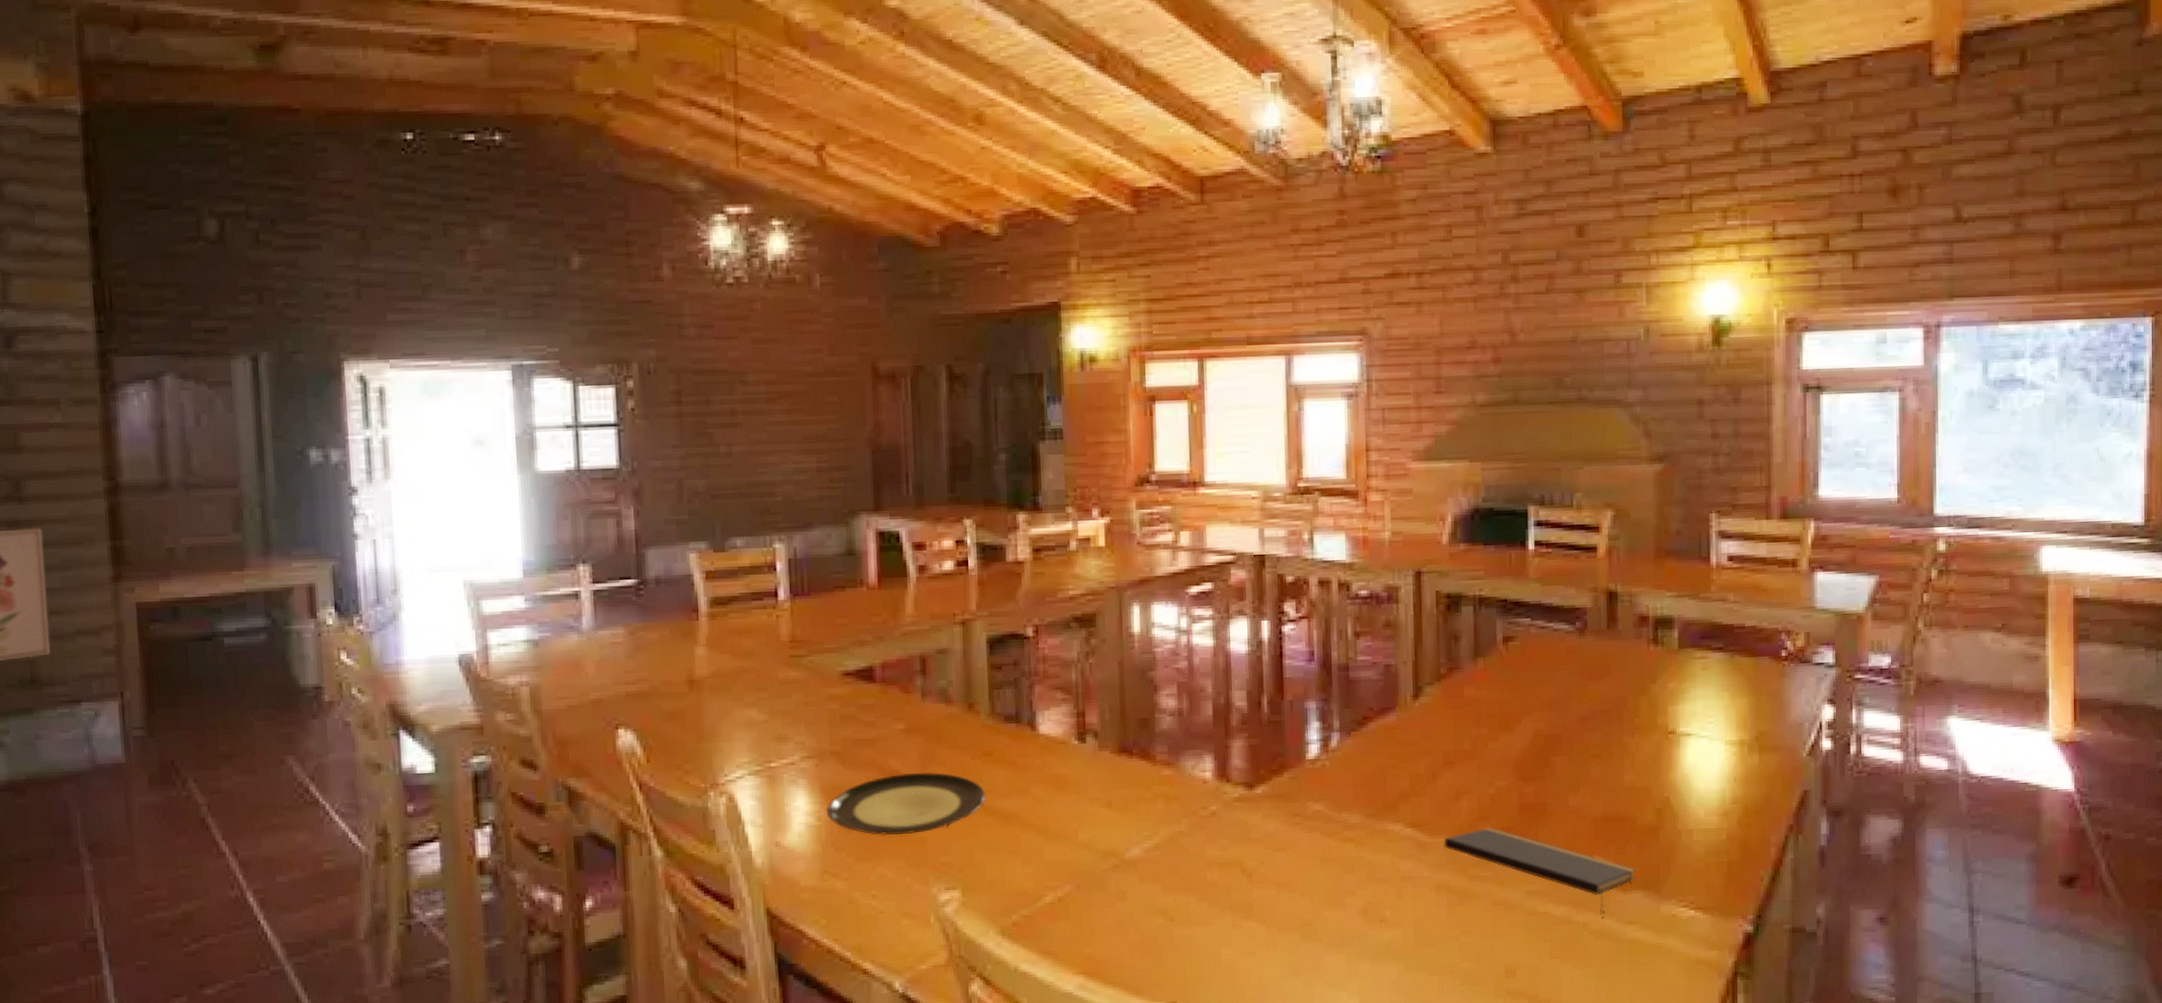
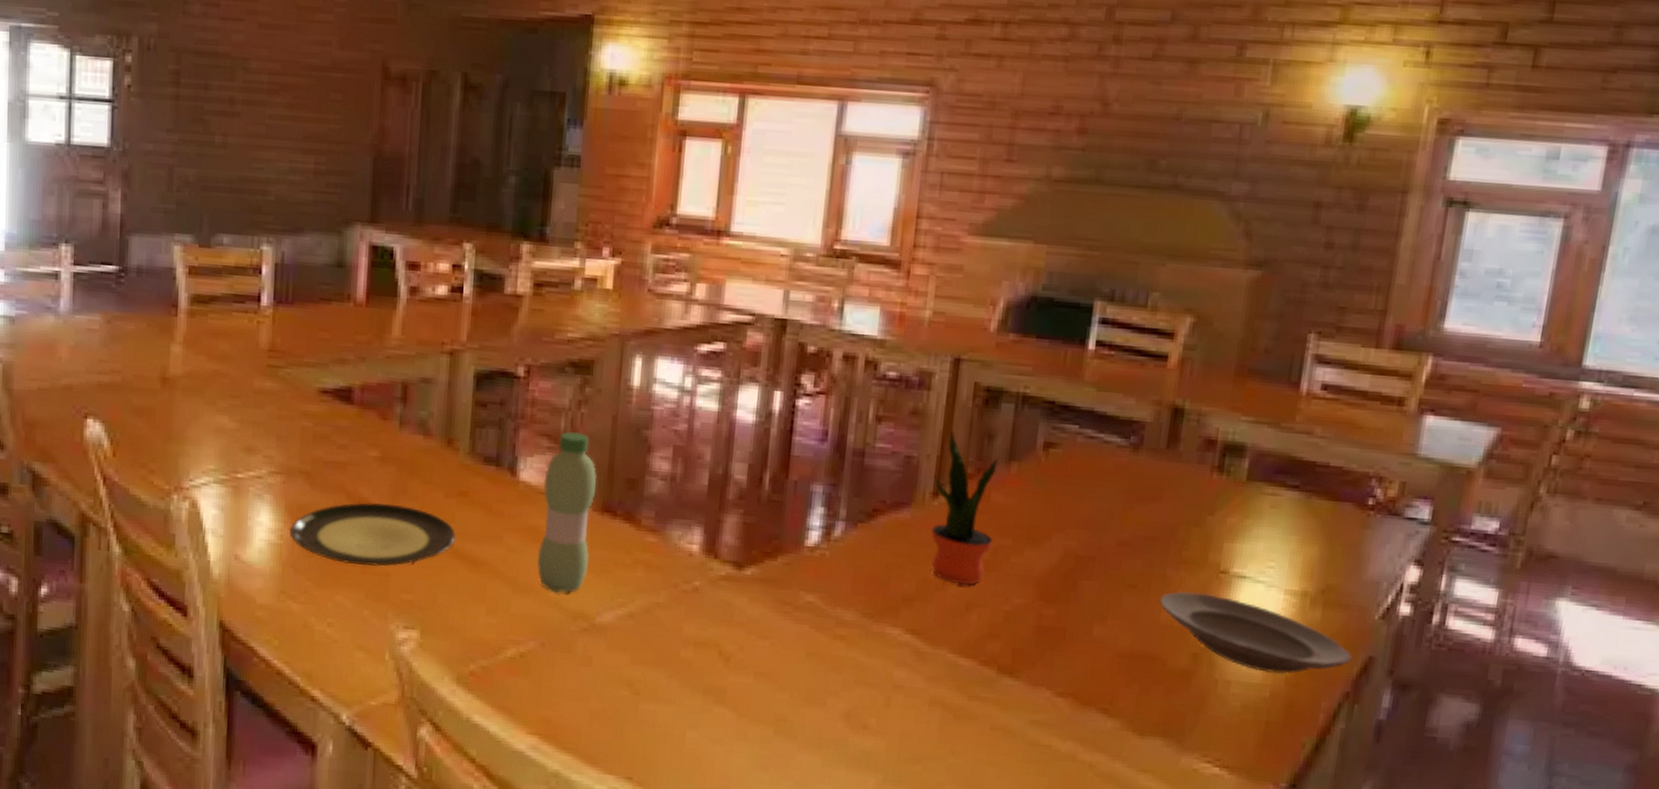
water bottle: none [1062,681,1112,835] -> present [537,431,597,593]
potted plant: none [1413,636,1471,776] -> present [931,430,1000,585]
notepad: present [1444,827,1638,918] -> none [944,646,1161,761]
plate: none [1621,754,1790,817] -> present [1159,591,1352,674]

